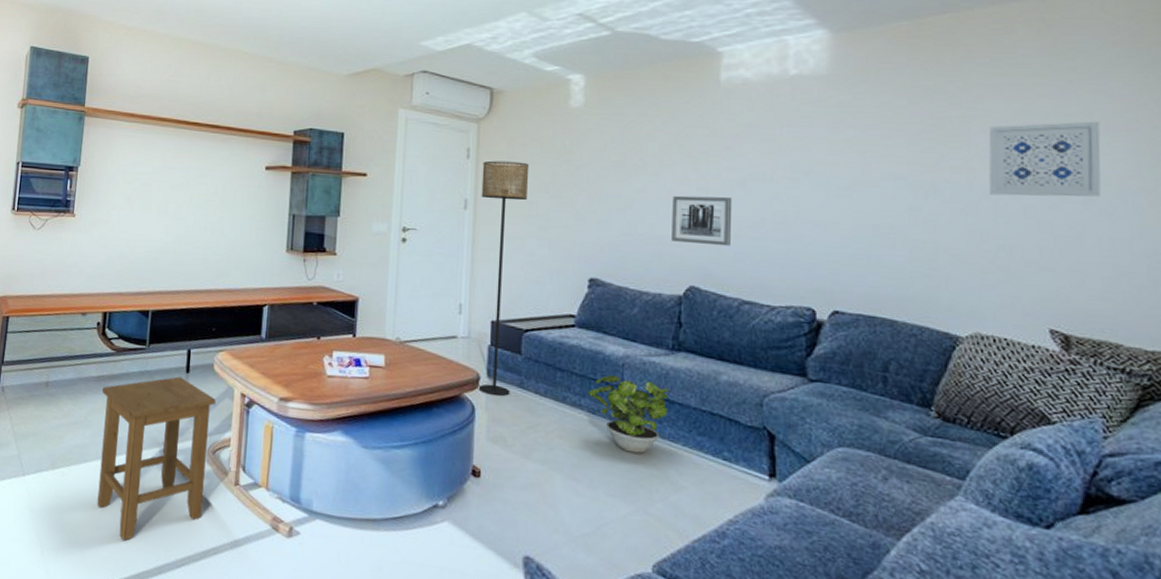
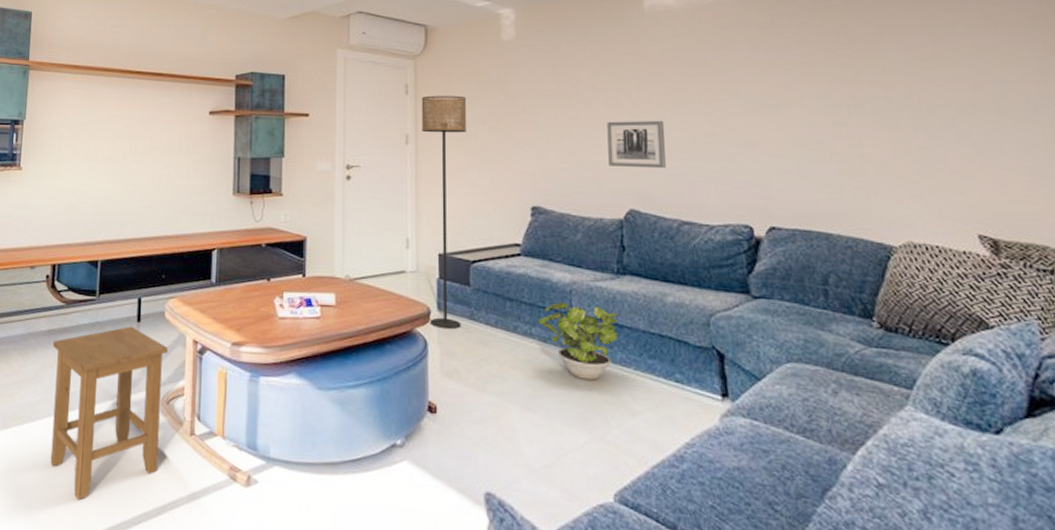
wall art: present [988,121,1101,197] -> none [901,32,1013,107]

